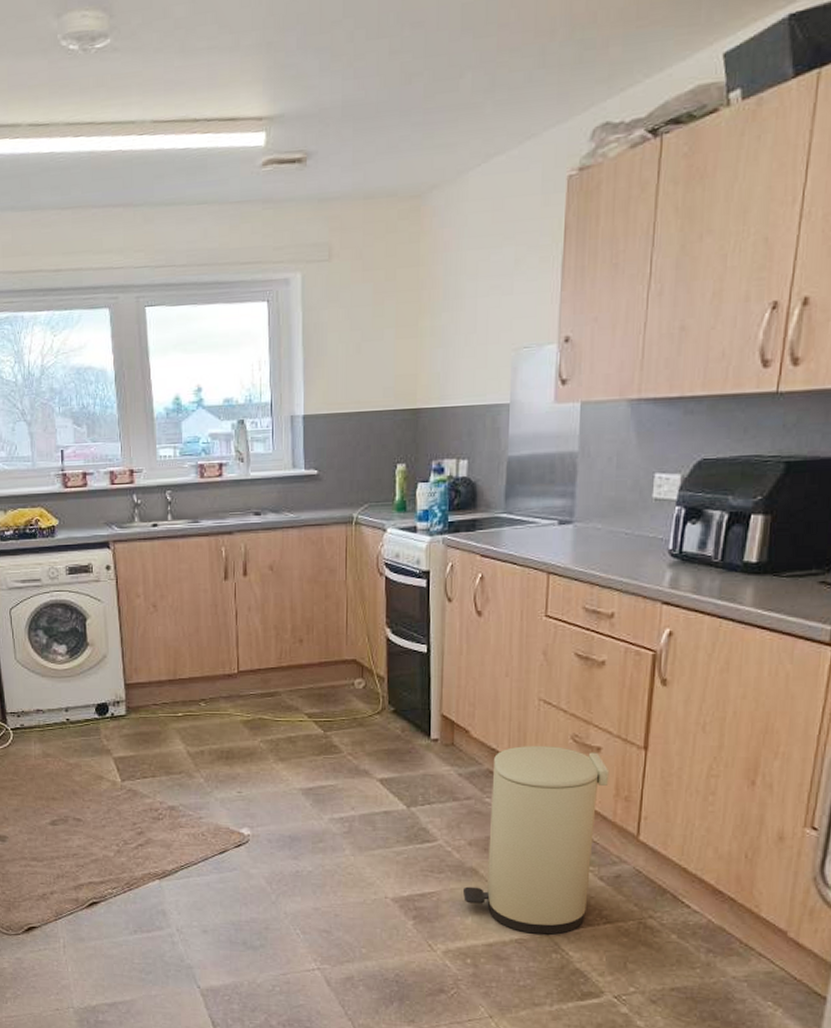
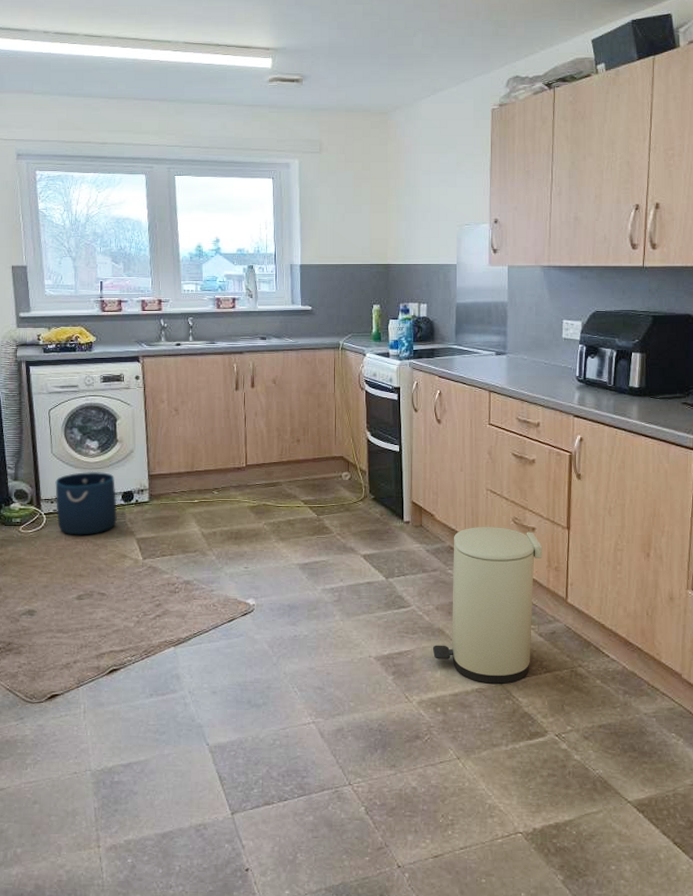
bucket: none [21,680,92,754] -> present [55,471,118,535]

